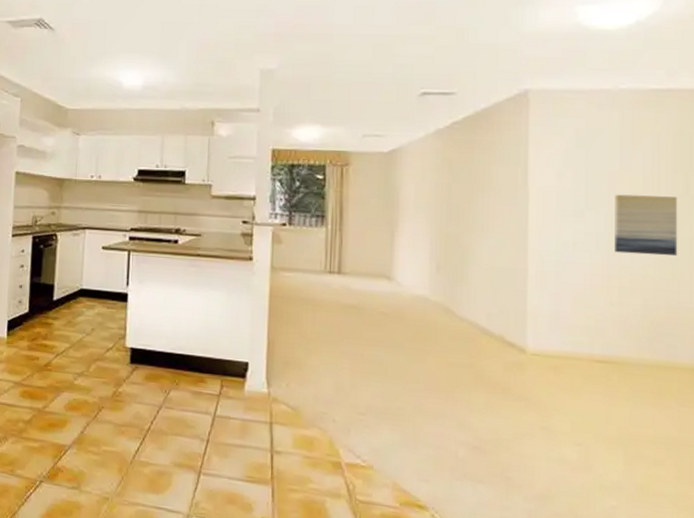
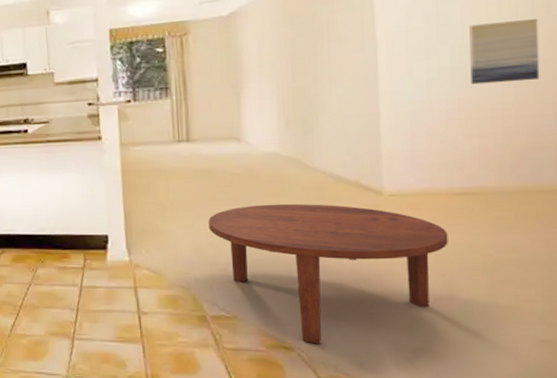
coffee table: none [352,348,587,506] -> present [208,203,448,344]

